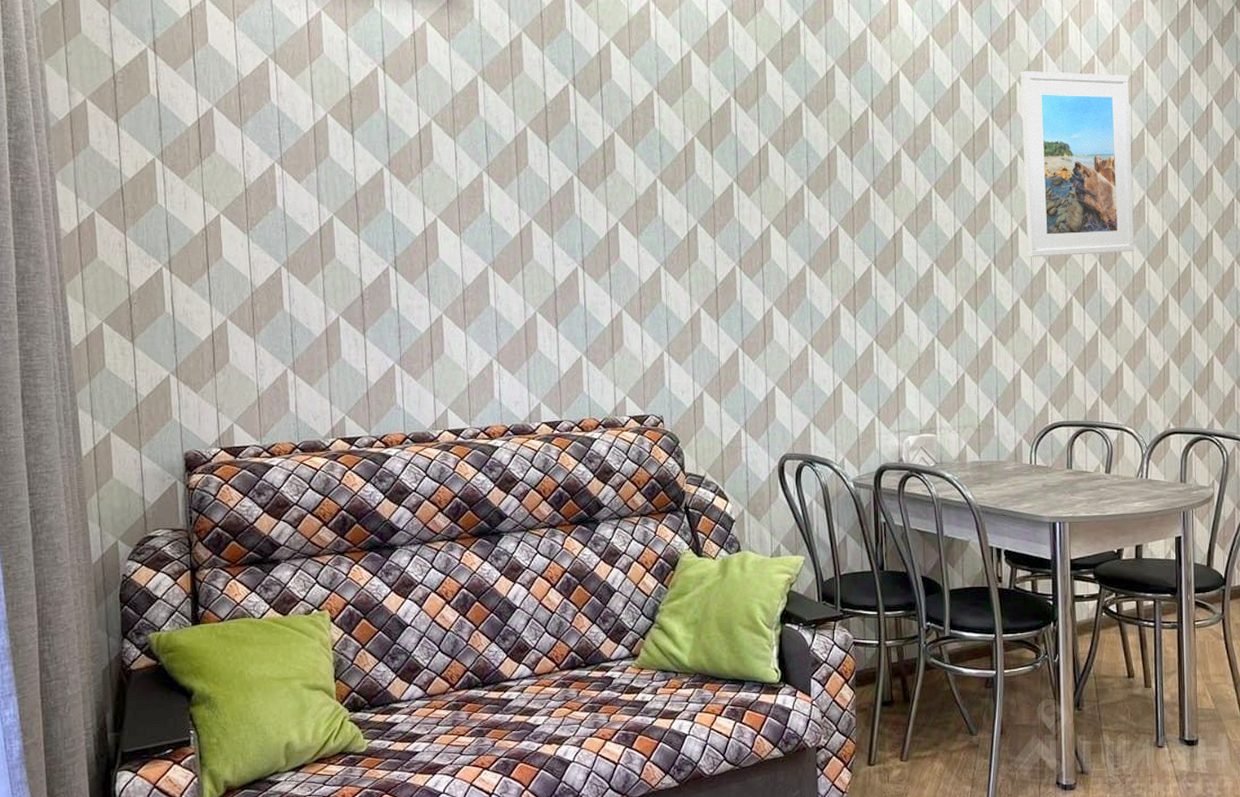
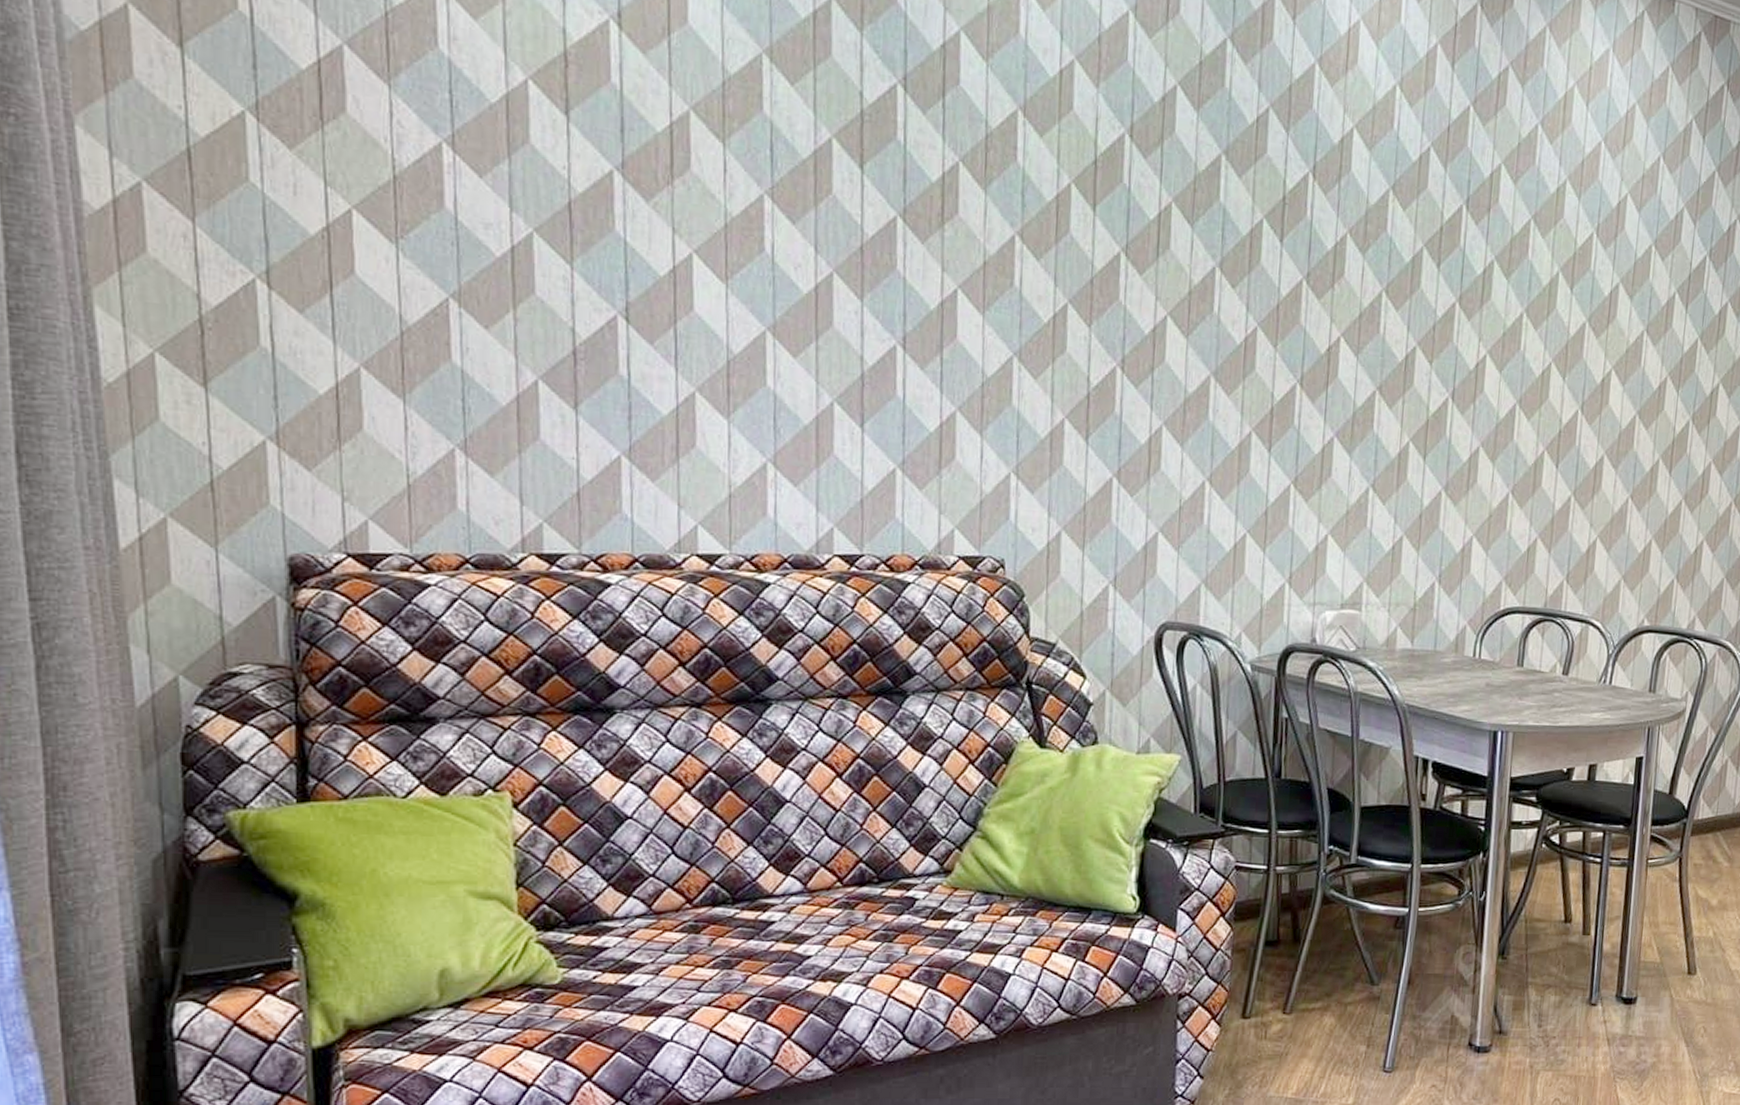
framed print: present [1020,71,1135,257] -> none [1494,150,1640,402]

